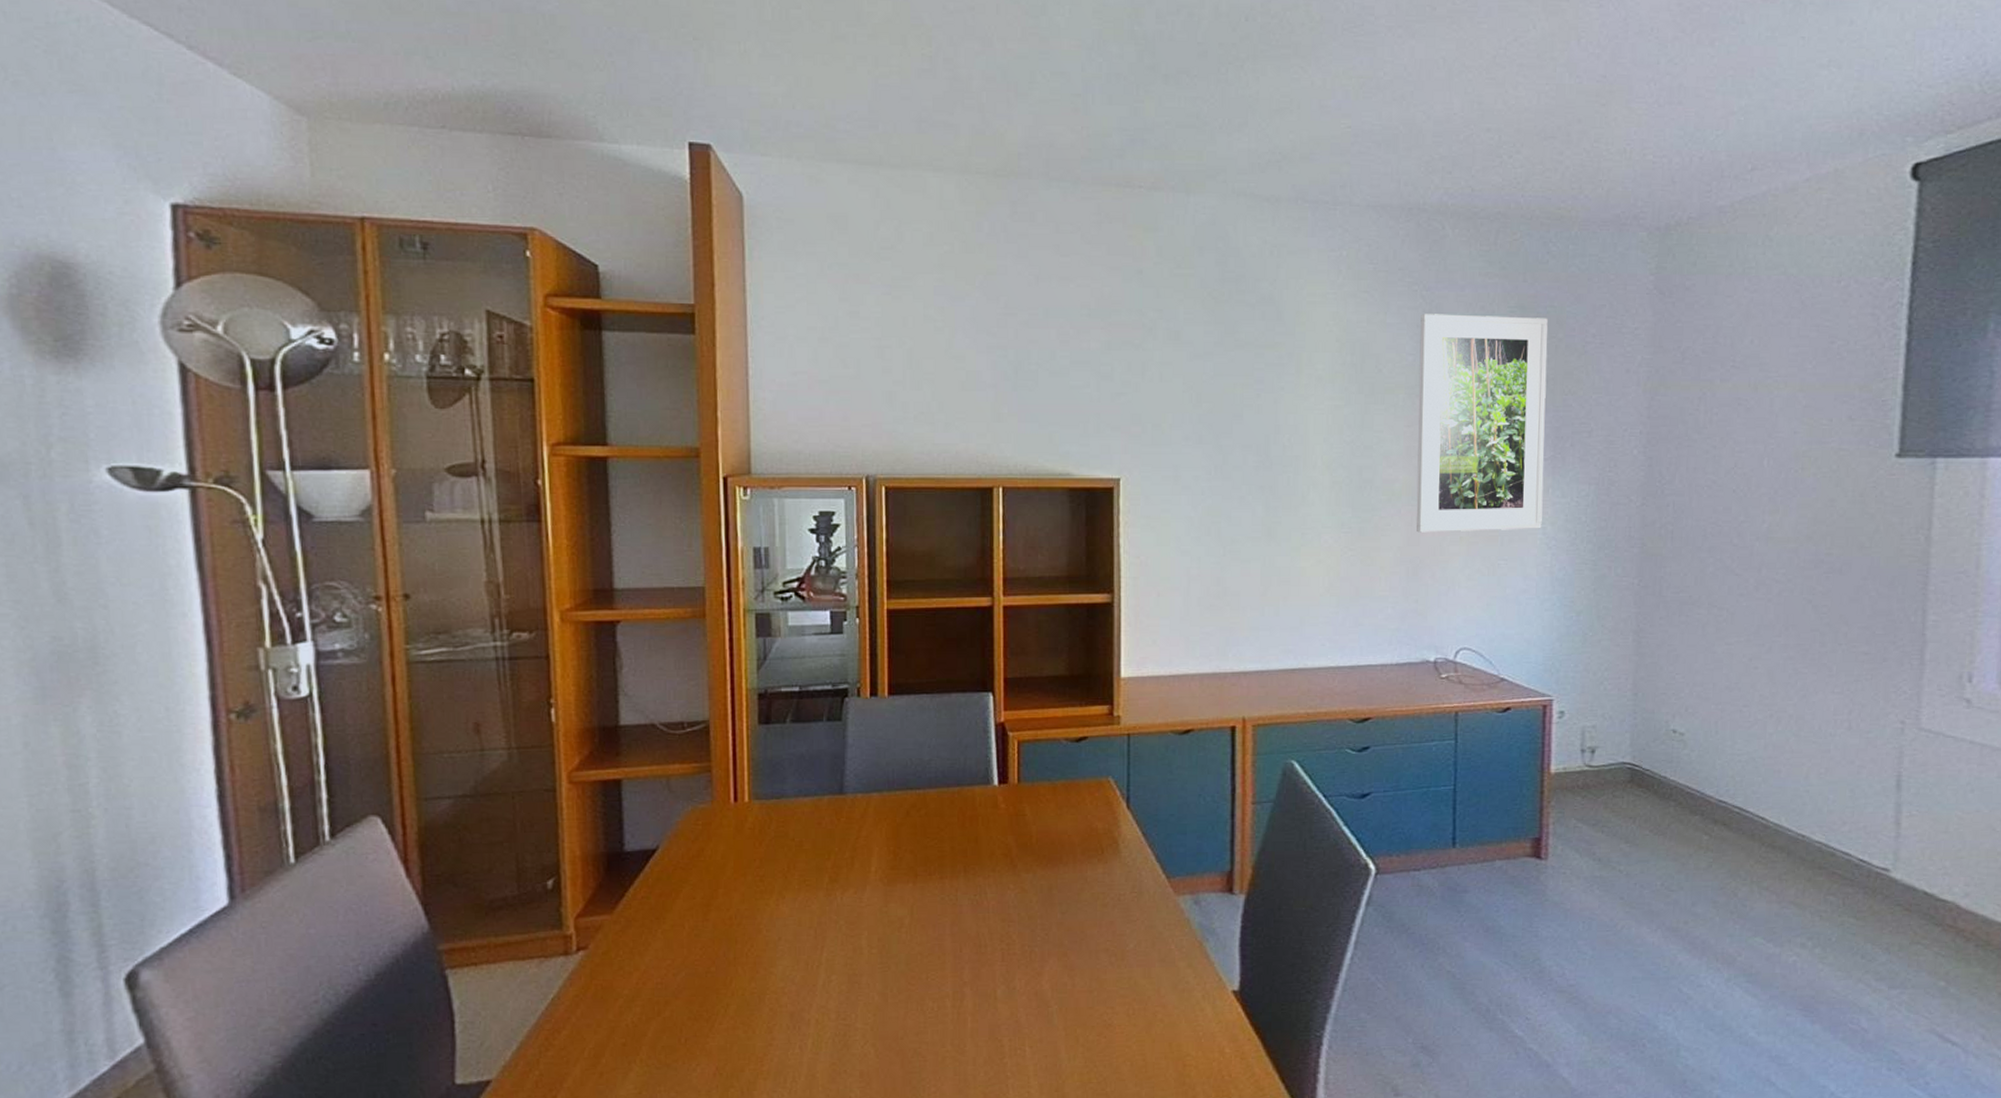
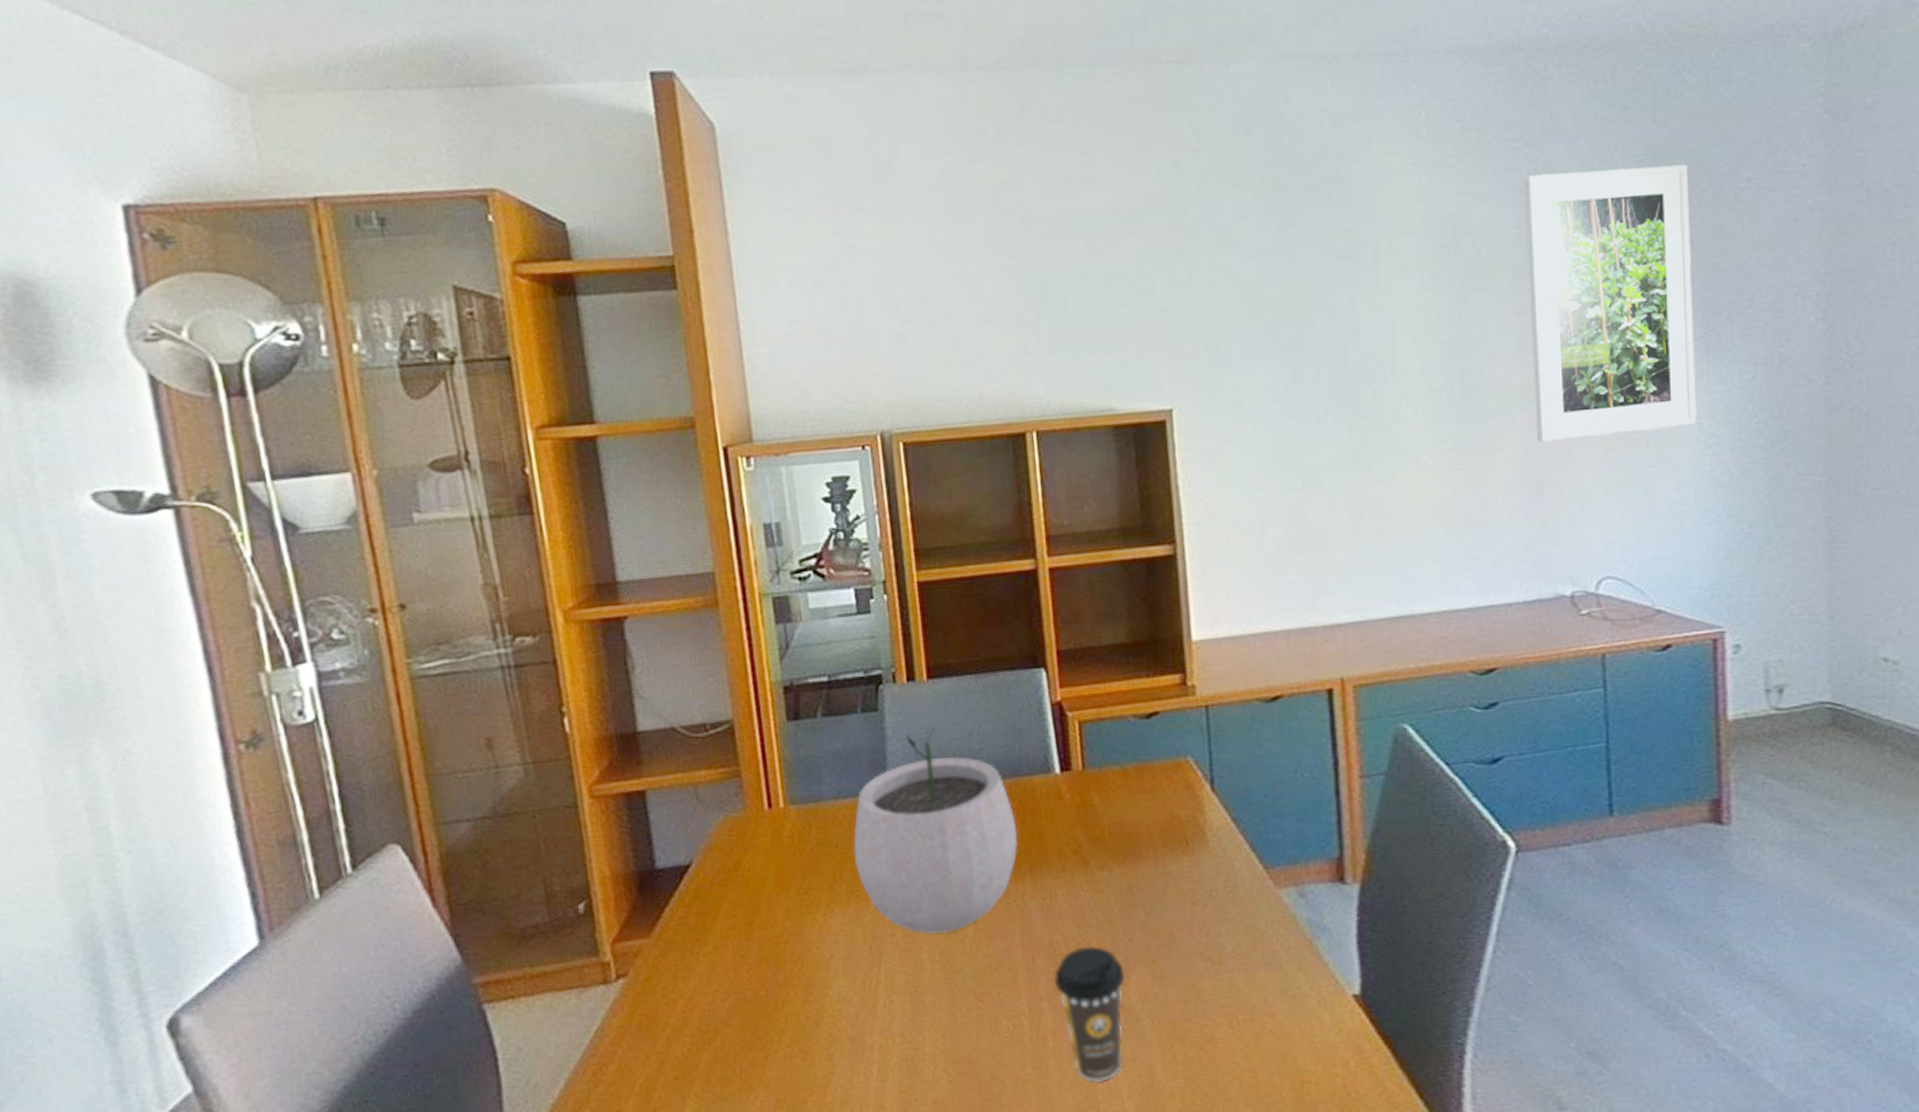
plant pot: none [808,739,956,923] -> present [853,728,1018,935]
coffee cup: none [977,939,1040,1060] -> present [1053,946,1126,1082]

